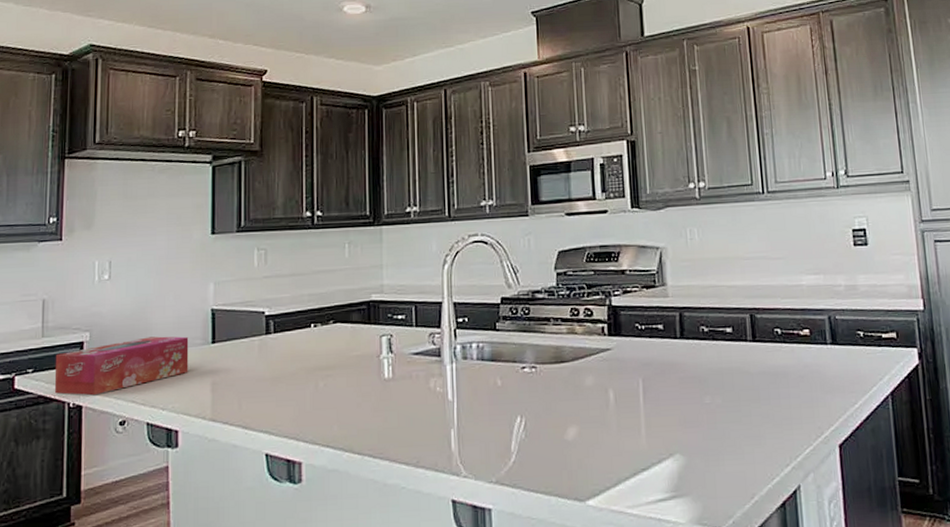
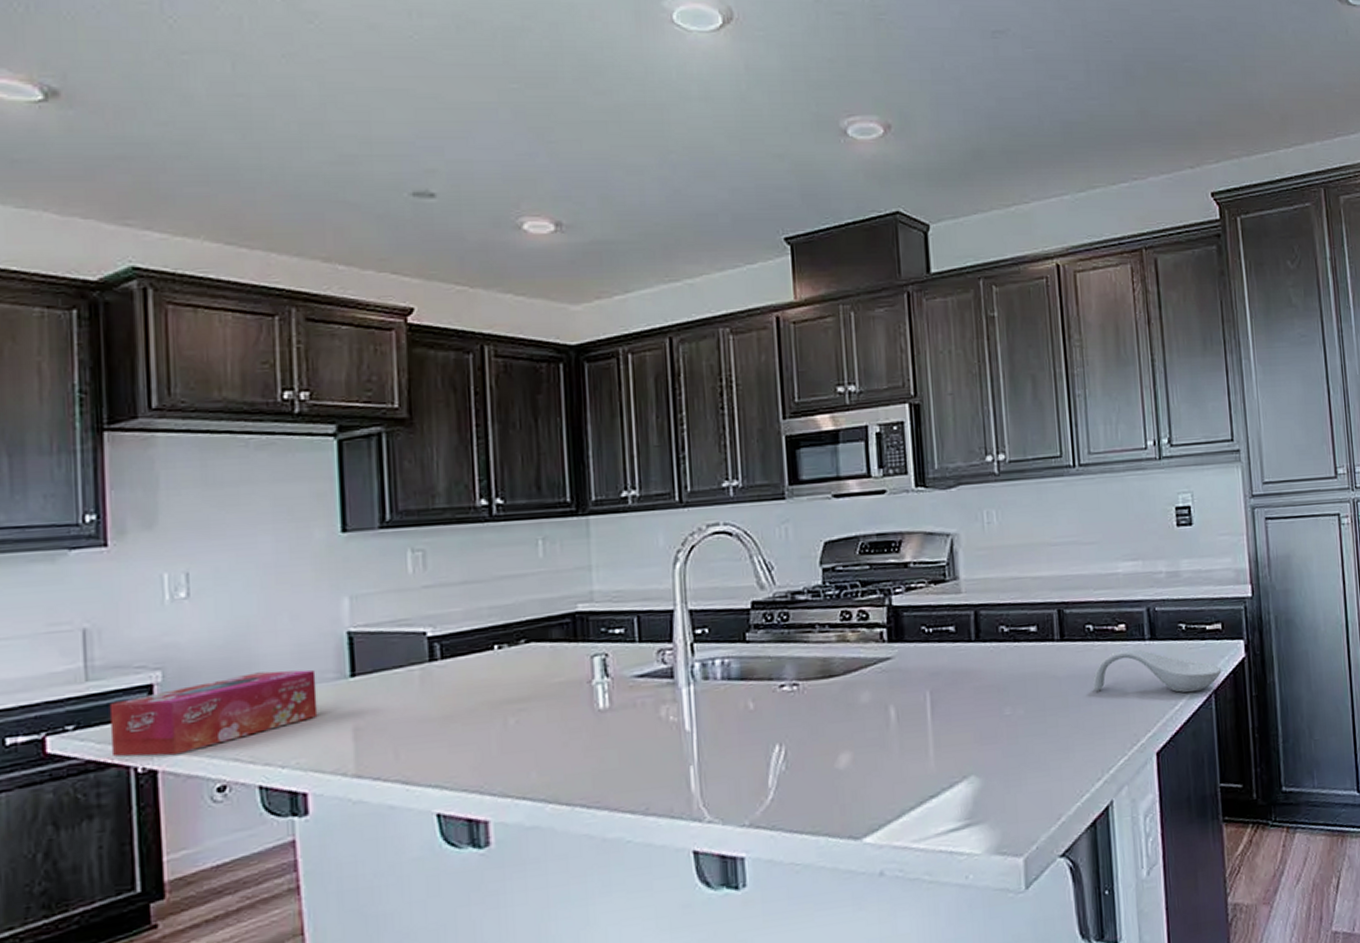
spoon rest: none [781,351,898,393] -> present [1093,648,1222,693]

